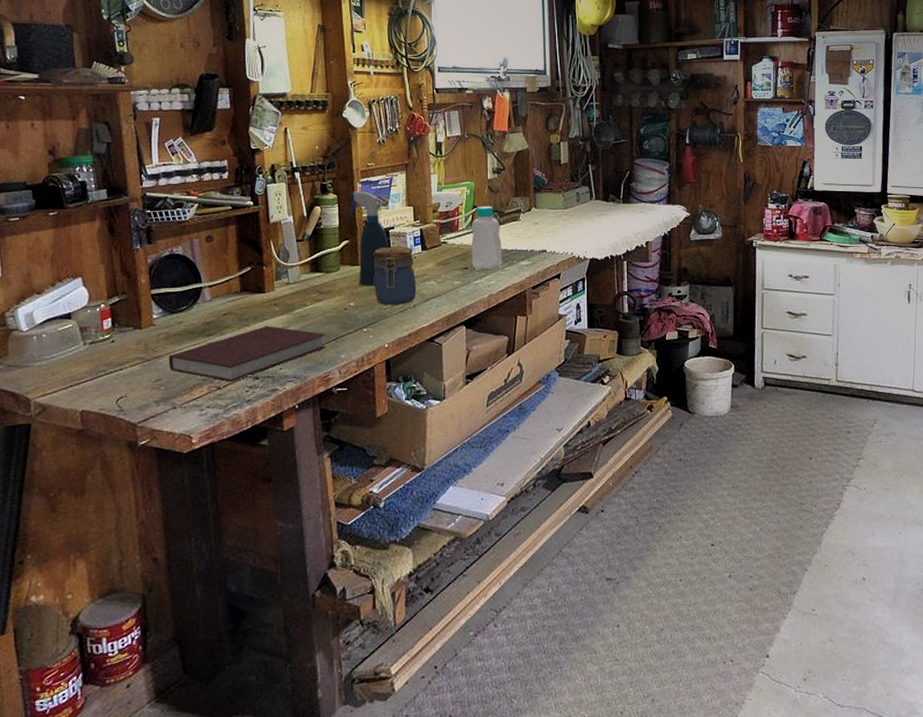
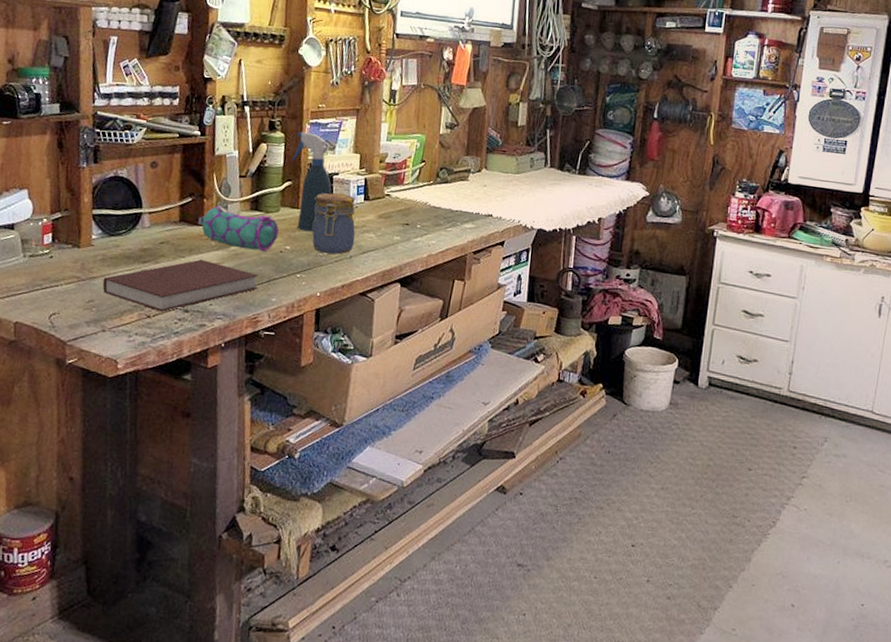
pencil case: none [260,271,341,310] -> present [198,205,279,251]
bottle: present [471,206,503,269] -> none [413,161,448,229]

